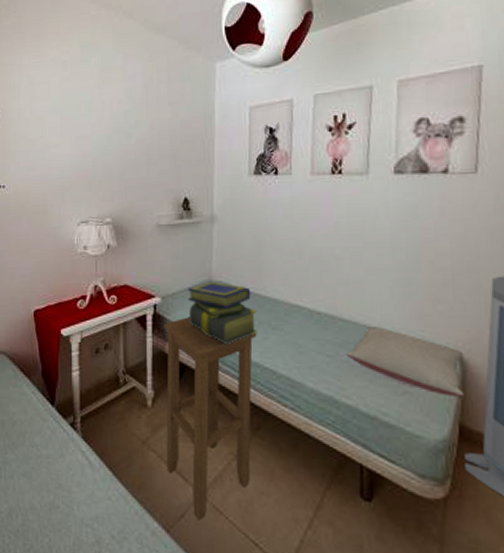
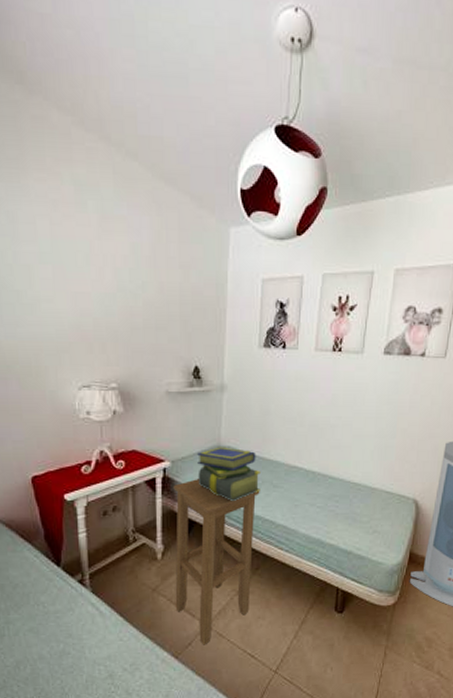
pillow: present [346,327,465,397] -> none [333,482,418,532]

